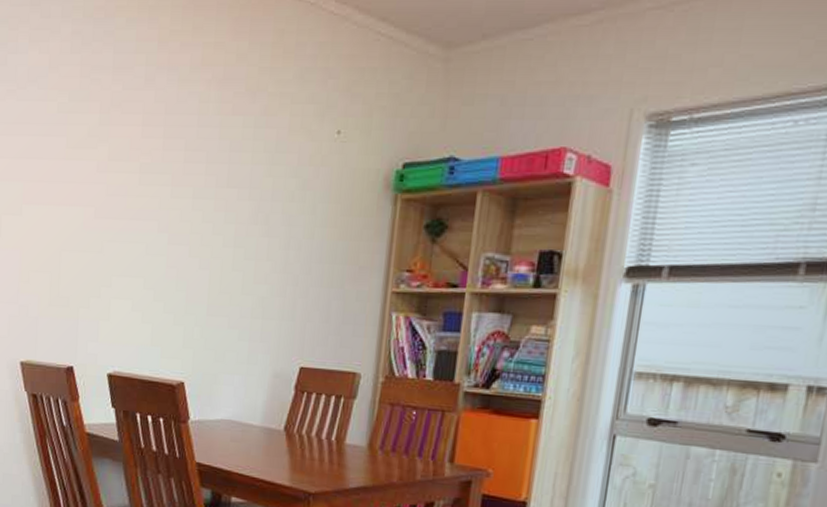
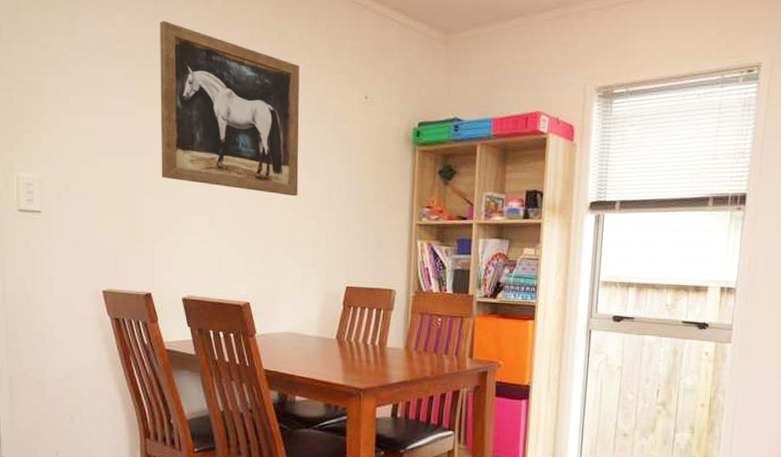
wall art: none [91,44,259,256] -> present [160,20,300,197]

